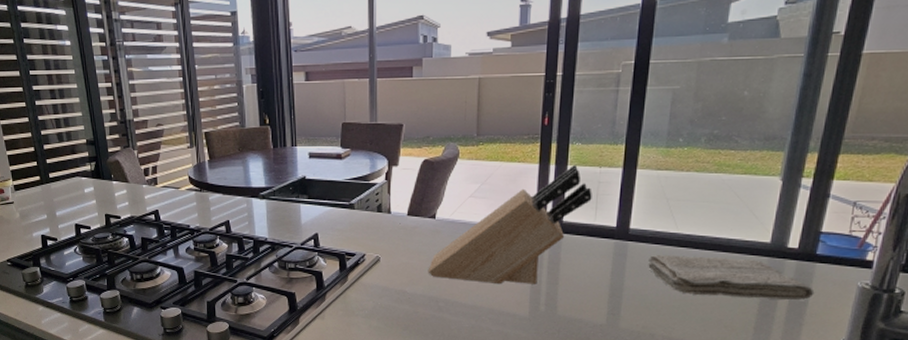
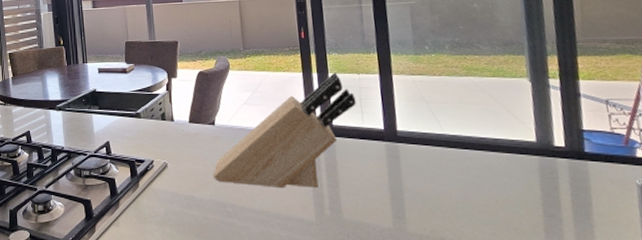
washcloth: present [648,255,815,300] -> none [421,156,596,200]

